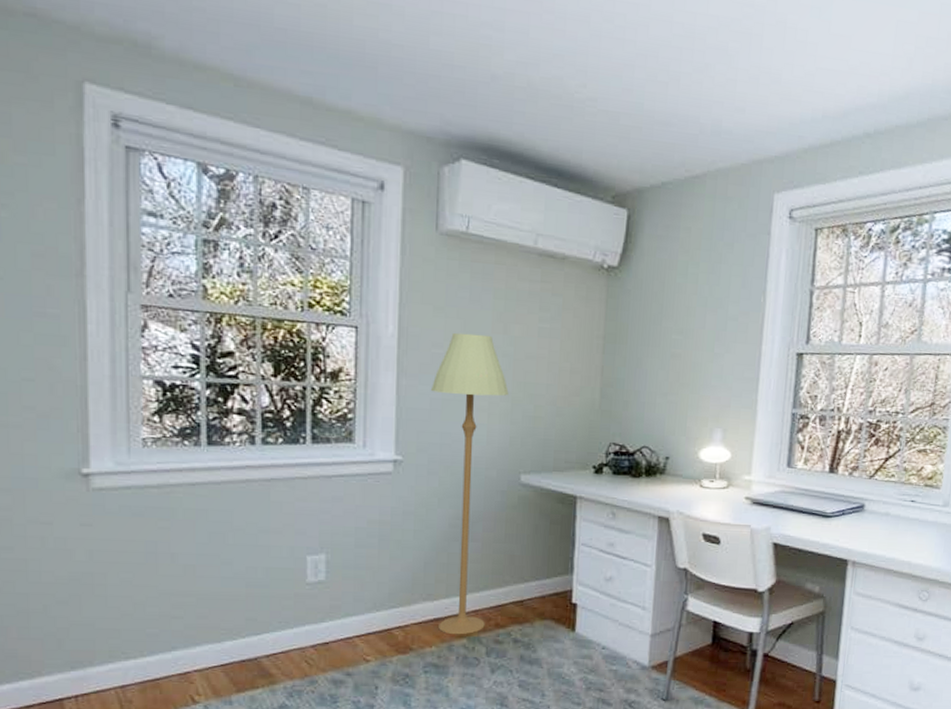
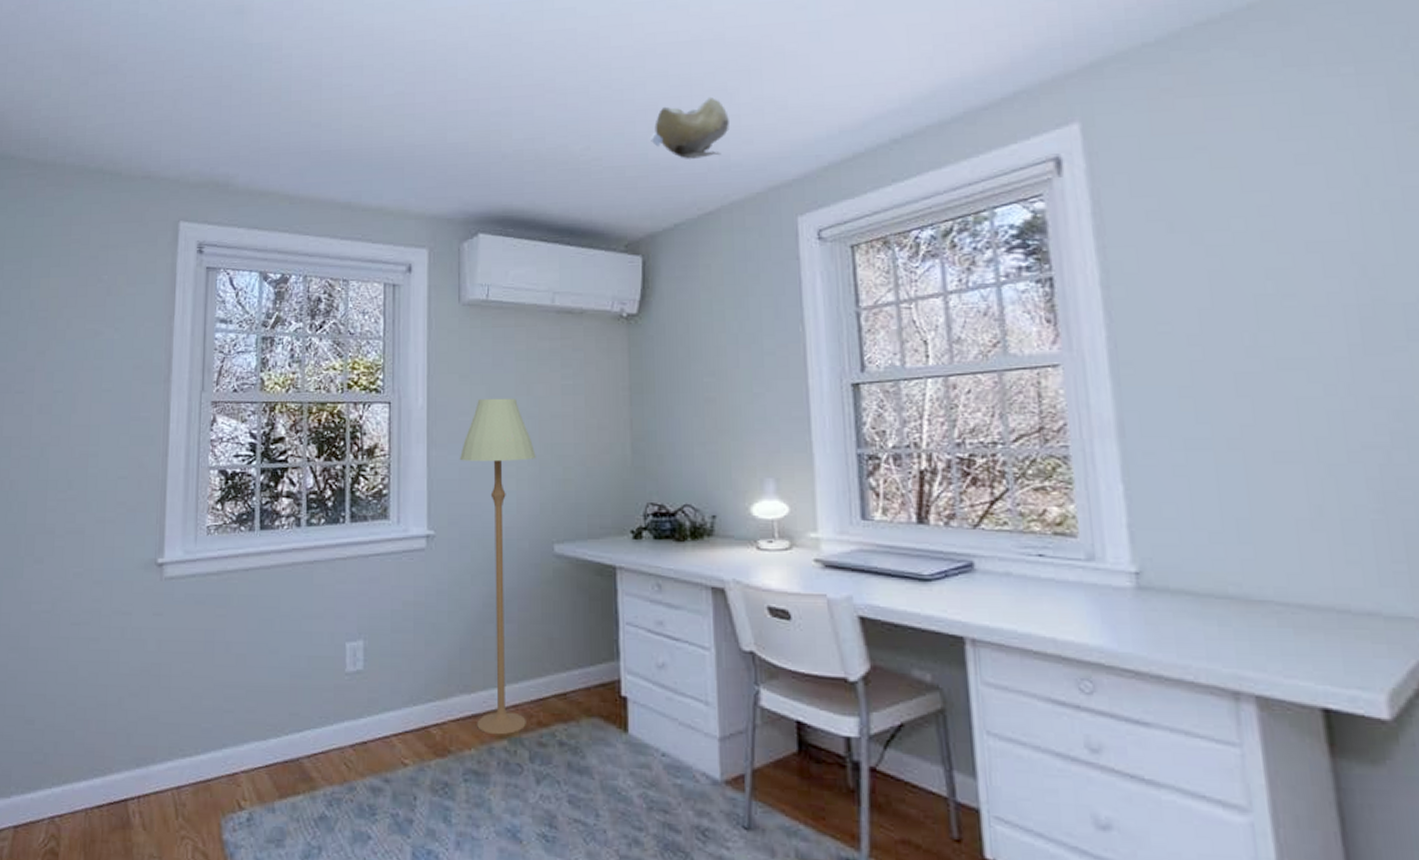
ceiling light: none [648,54,726,119] -> present [651,96,729,160]

